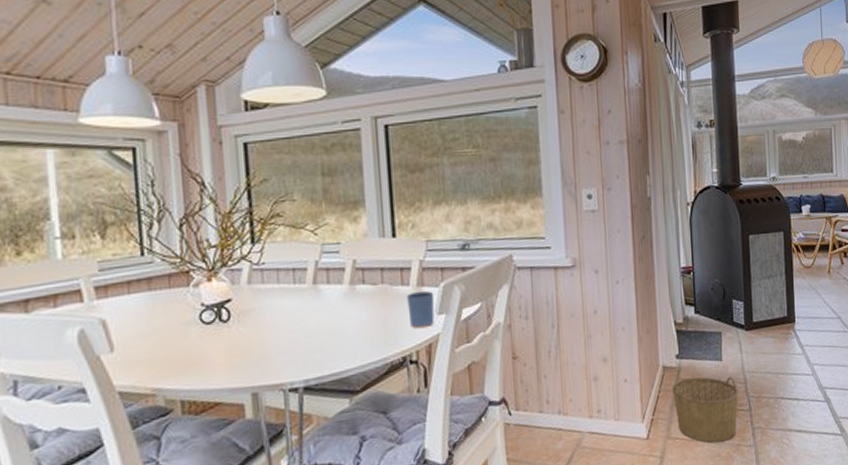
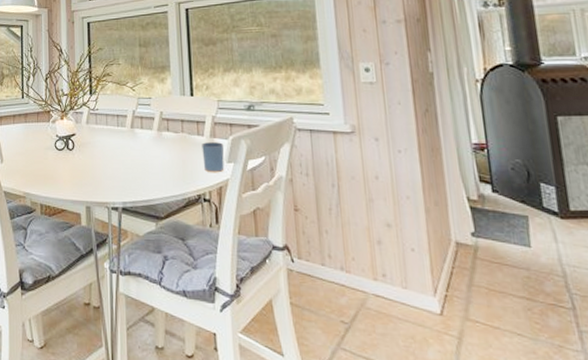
basket: present [671,376,739,443] -> none [468,259,557,339]

